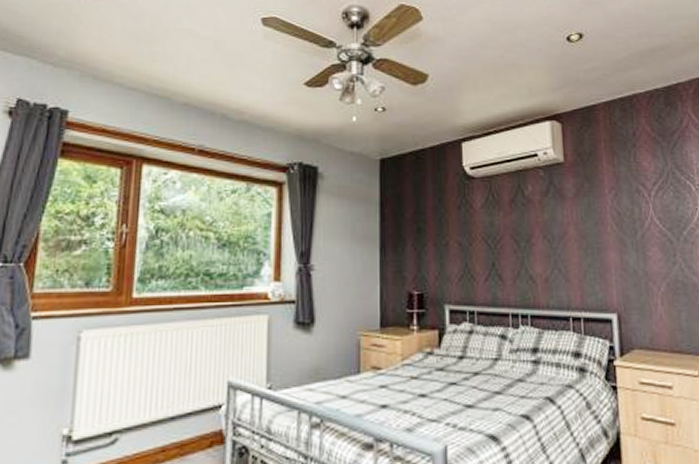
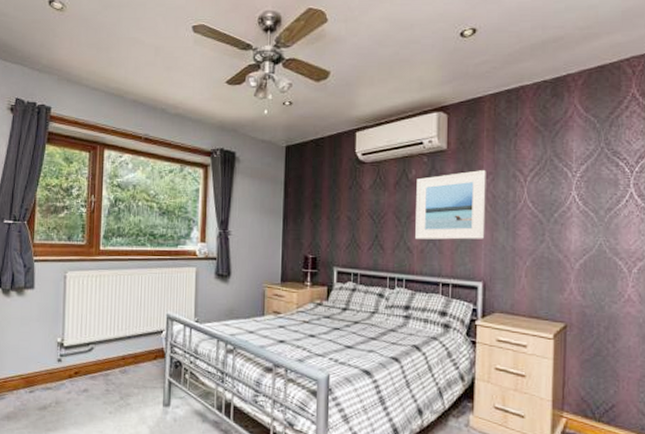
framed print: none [534,185,614,266] -> present [415,170,486,240]

